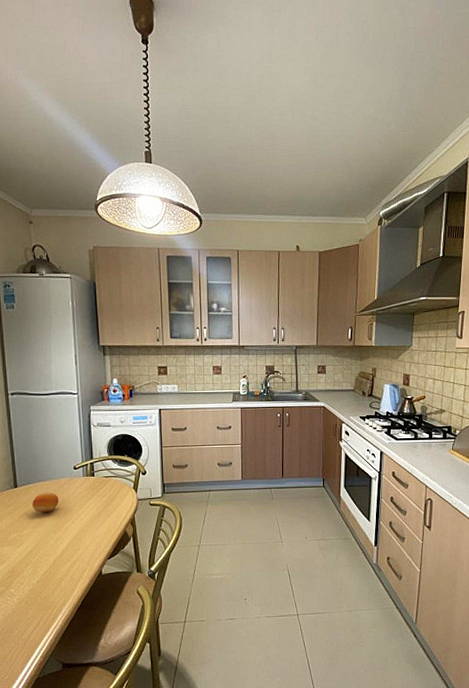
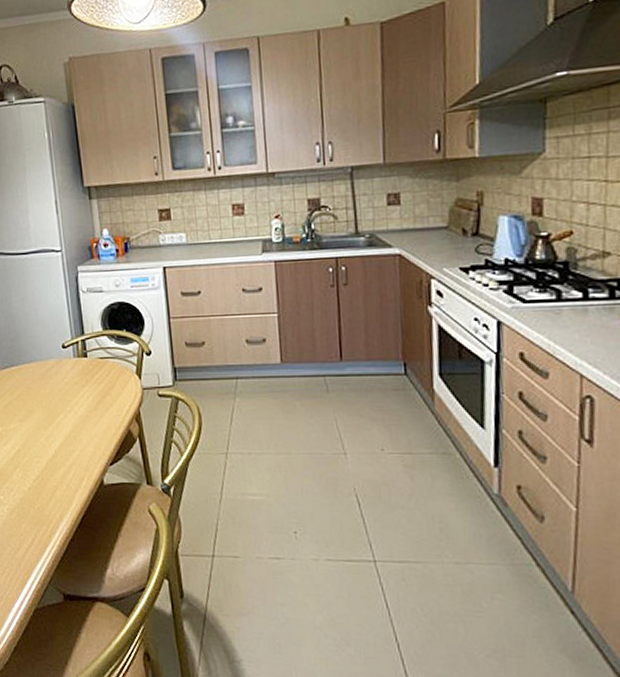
fruit: present [32,492,59,512] -> none [17,377,48,402]

